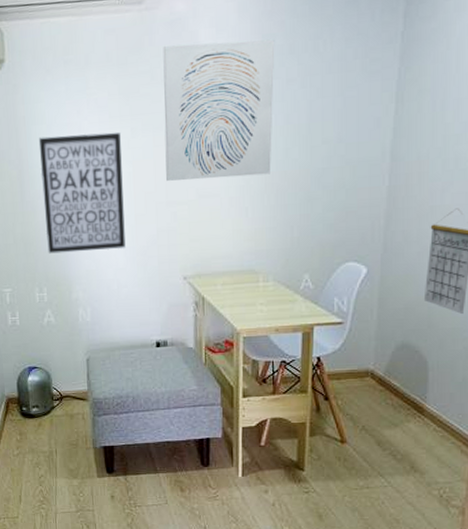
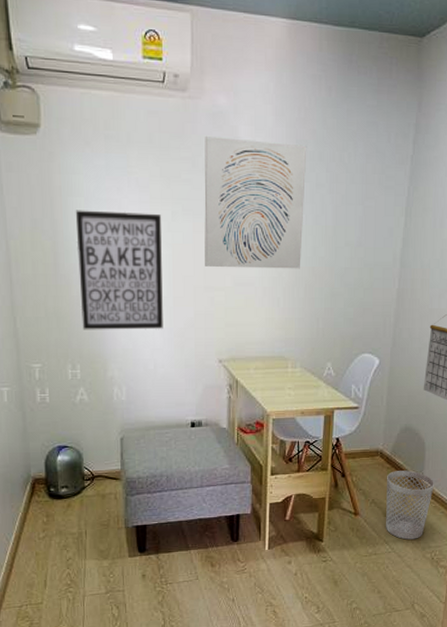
wastebasket: none [380,393,441,473] -> present [386,470,434,540]

